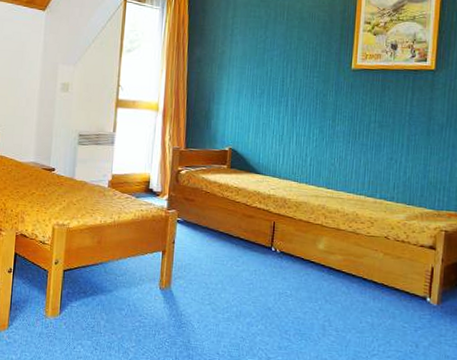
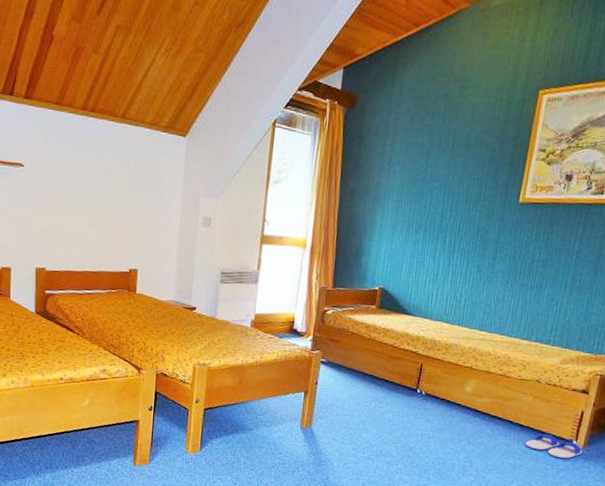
flip-flop: none [381,291,437,317] -> present [525,434,582,459]

